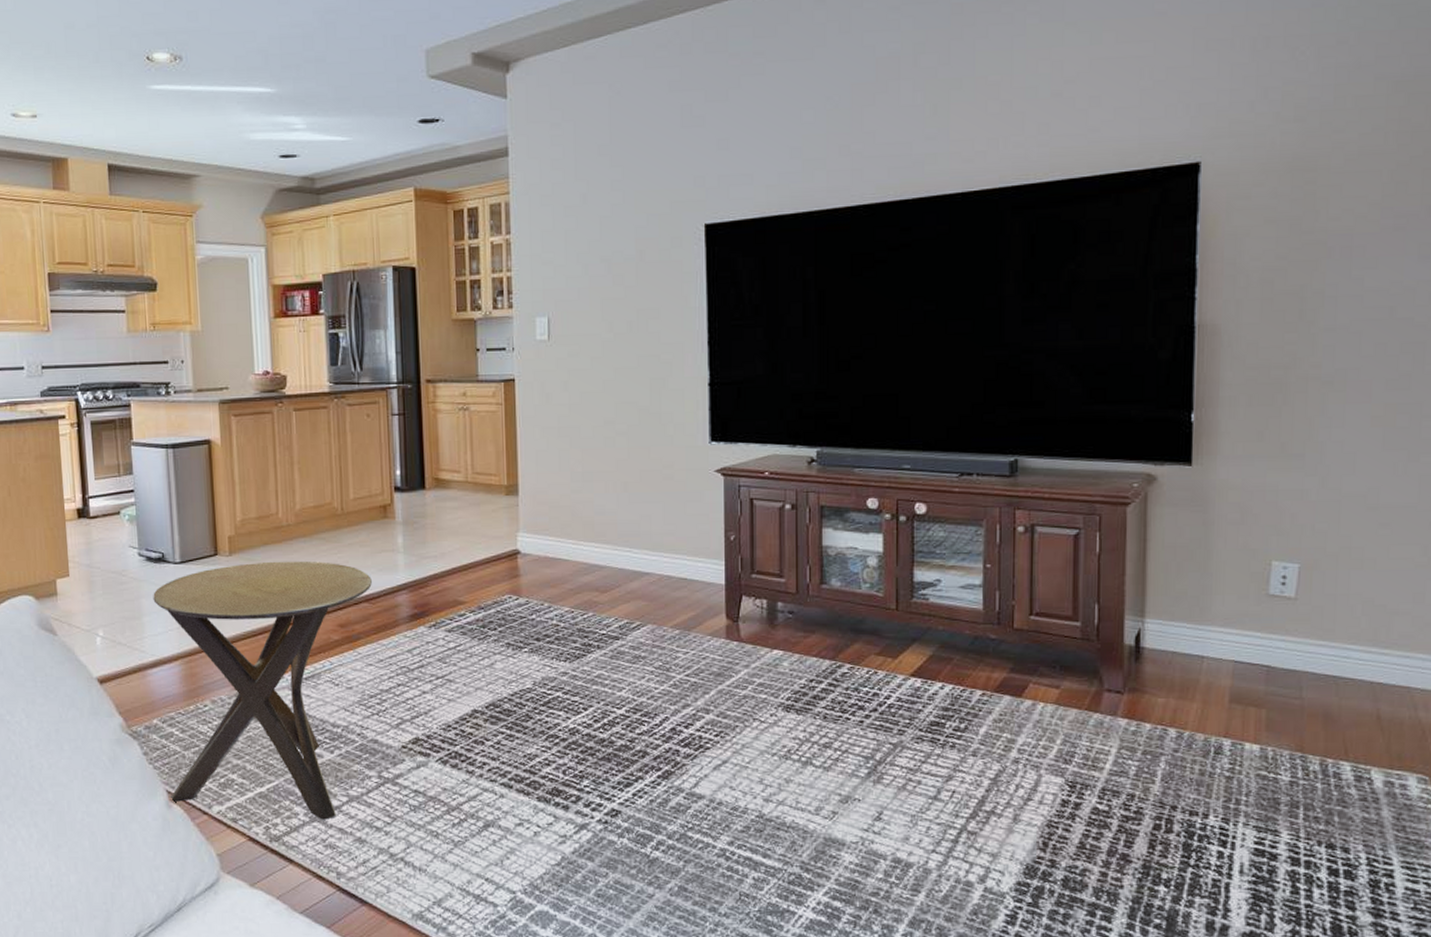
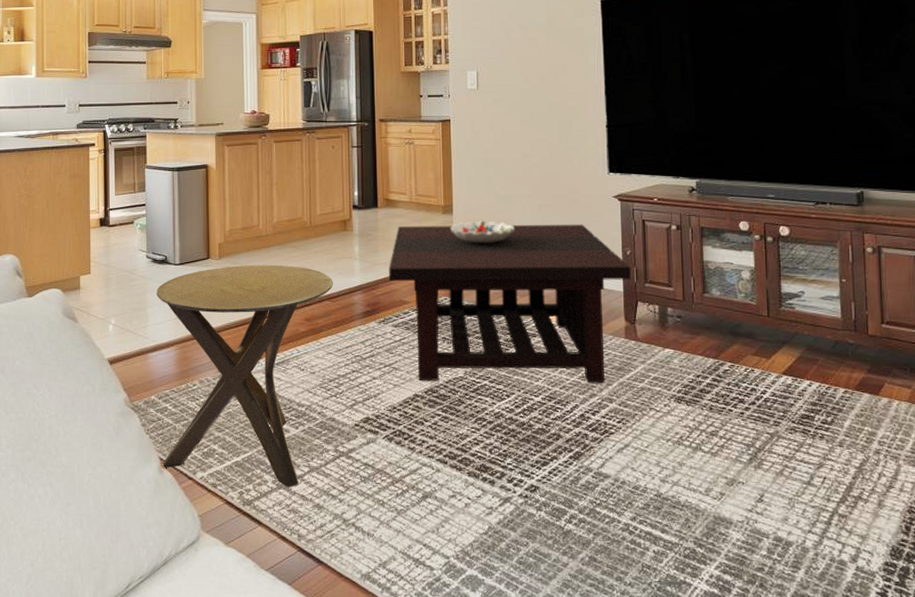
coffee table: none [440,504,735,695] -> present [389,224,631,383]
decorative bowl: none [516,502,594,531] -> present [451,221,515,244]

